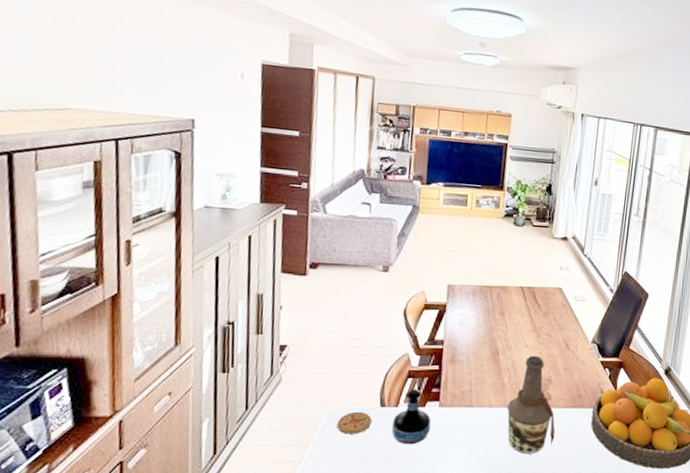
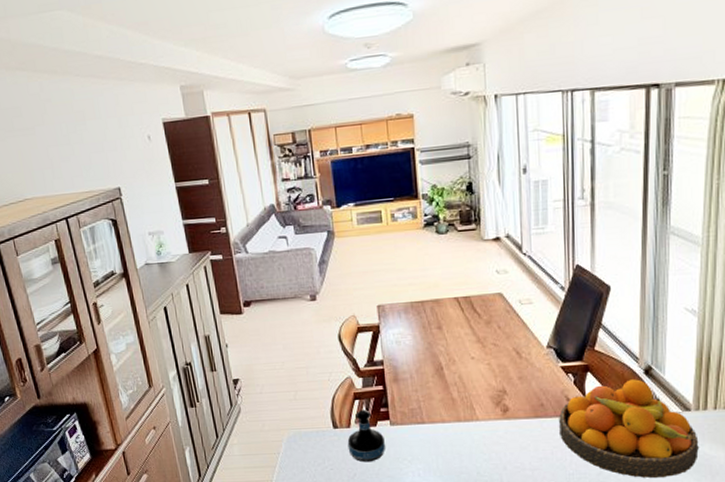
coaster: present [336,411,372,434] -> none [296,434,328,455]
bottle: present [506,355,556,454] -> none [461,366,519,467]

